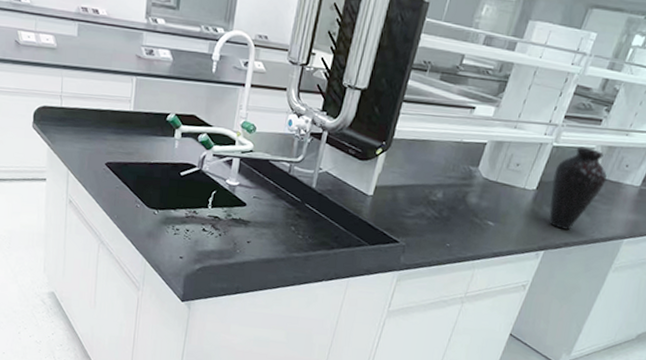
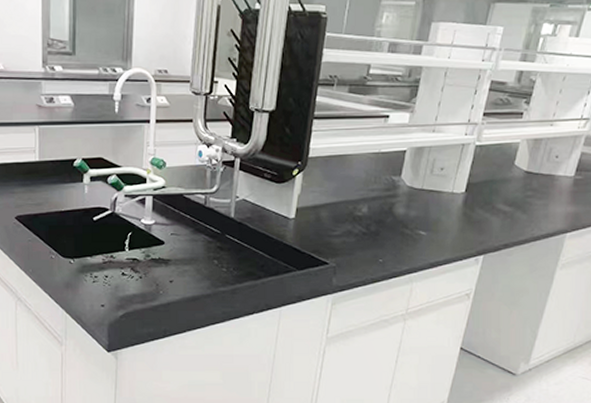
vase: present [549,146,607,230] -> none [481,142,537,230]

